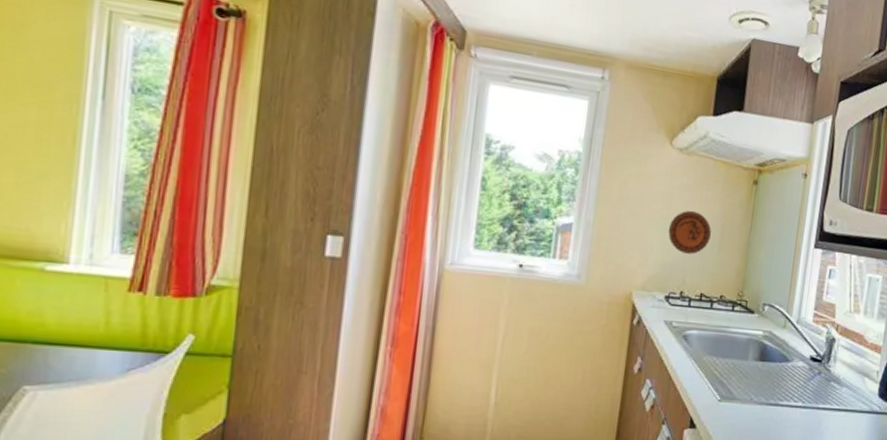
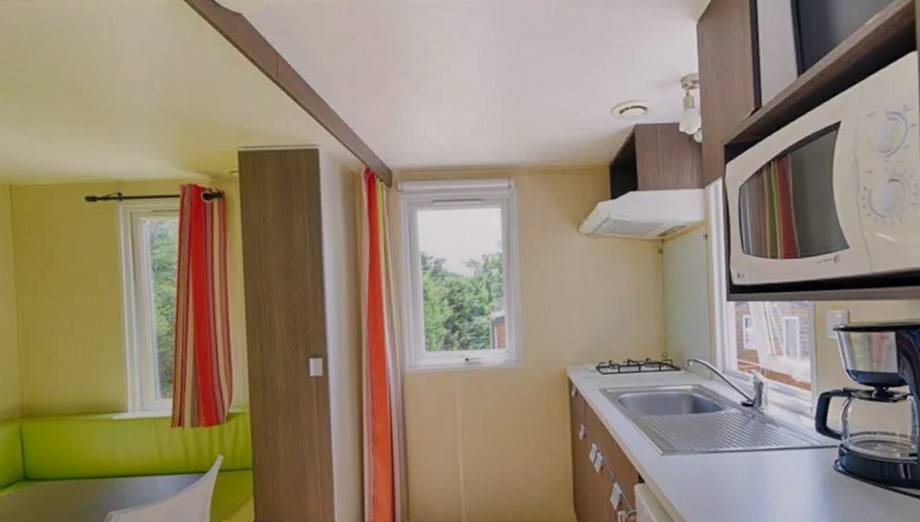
decorative plate: present [668,211,711,254] -> none [588,287,628,326]

